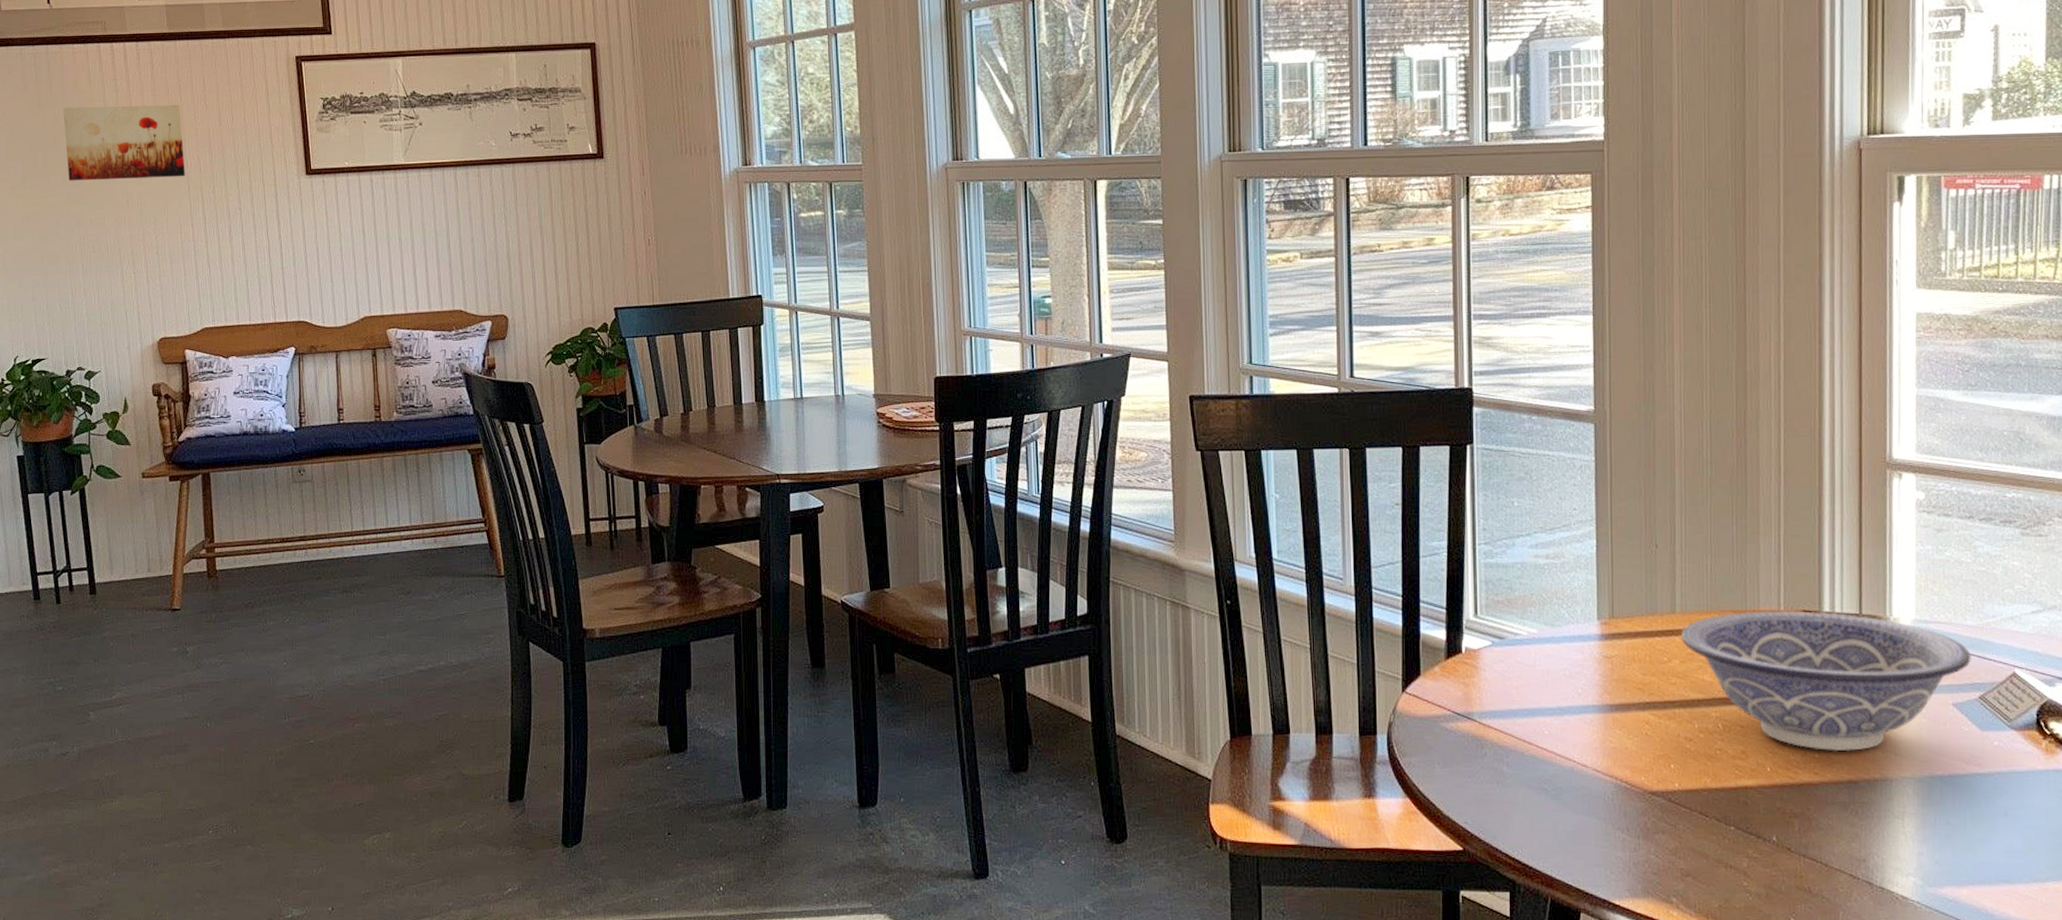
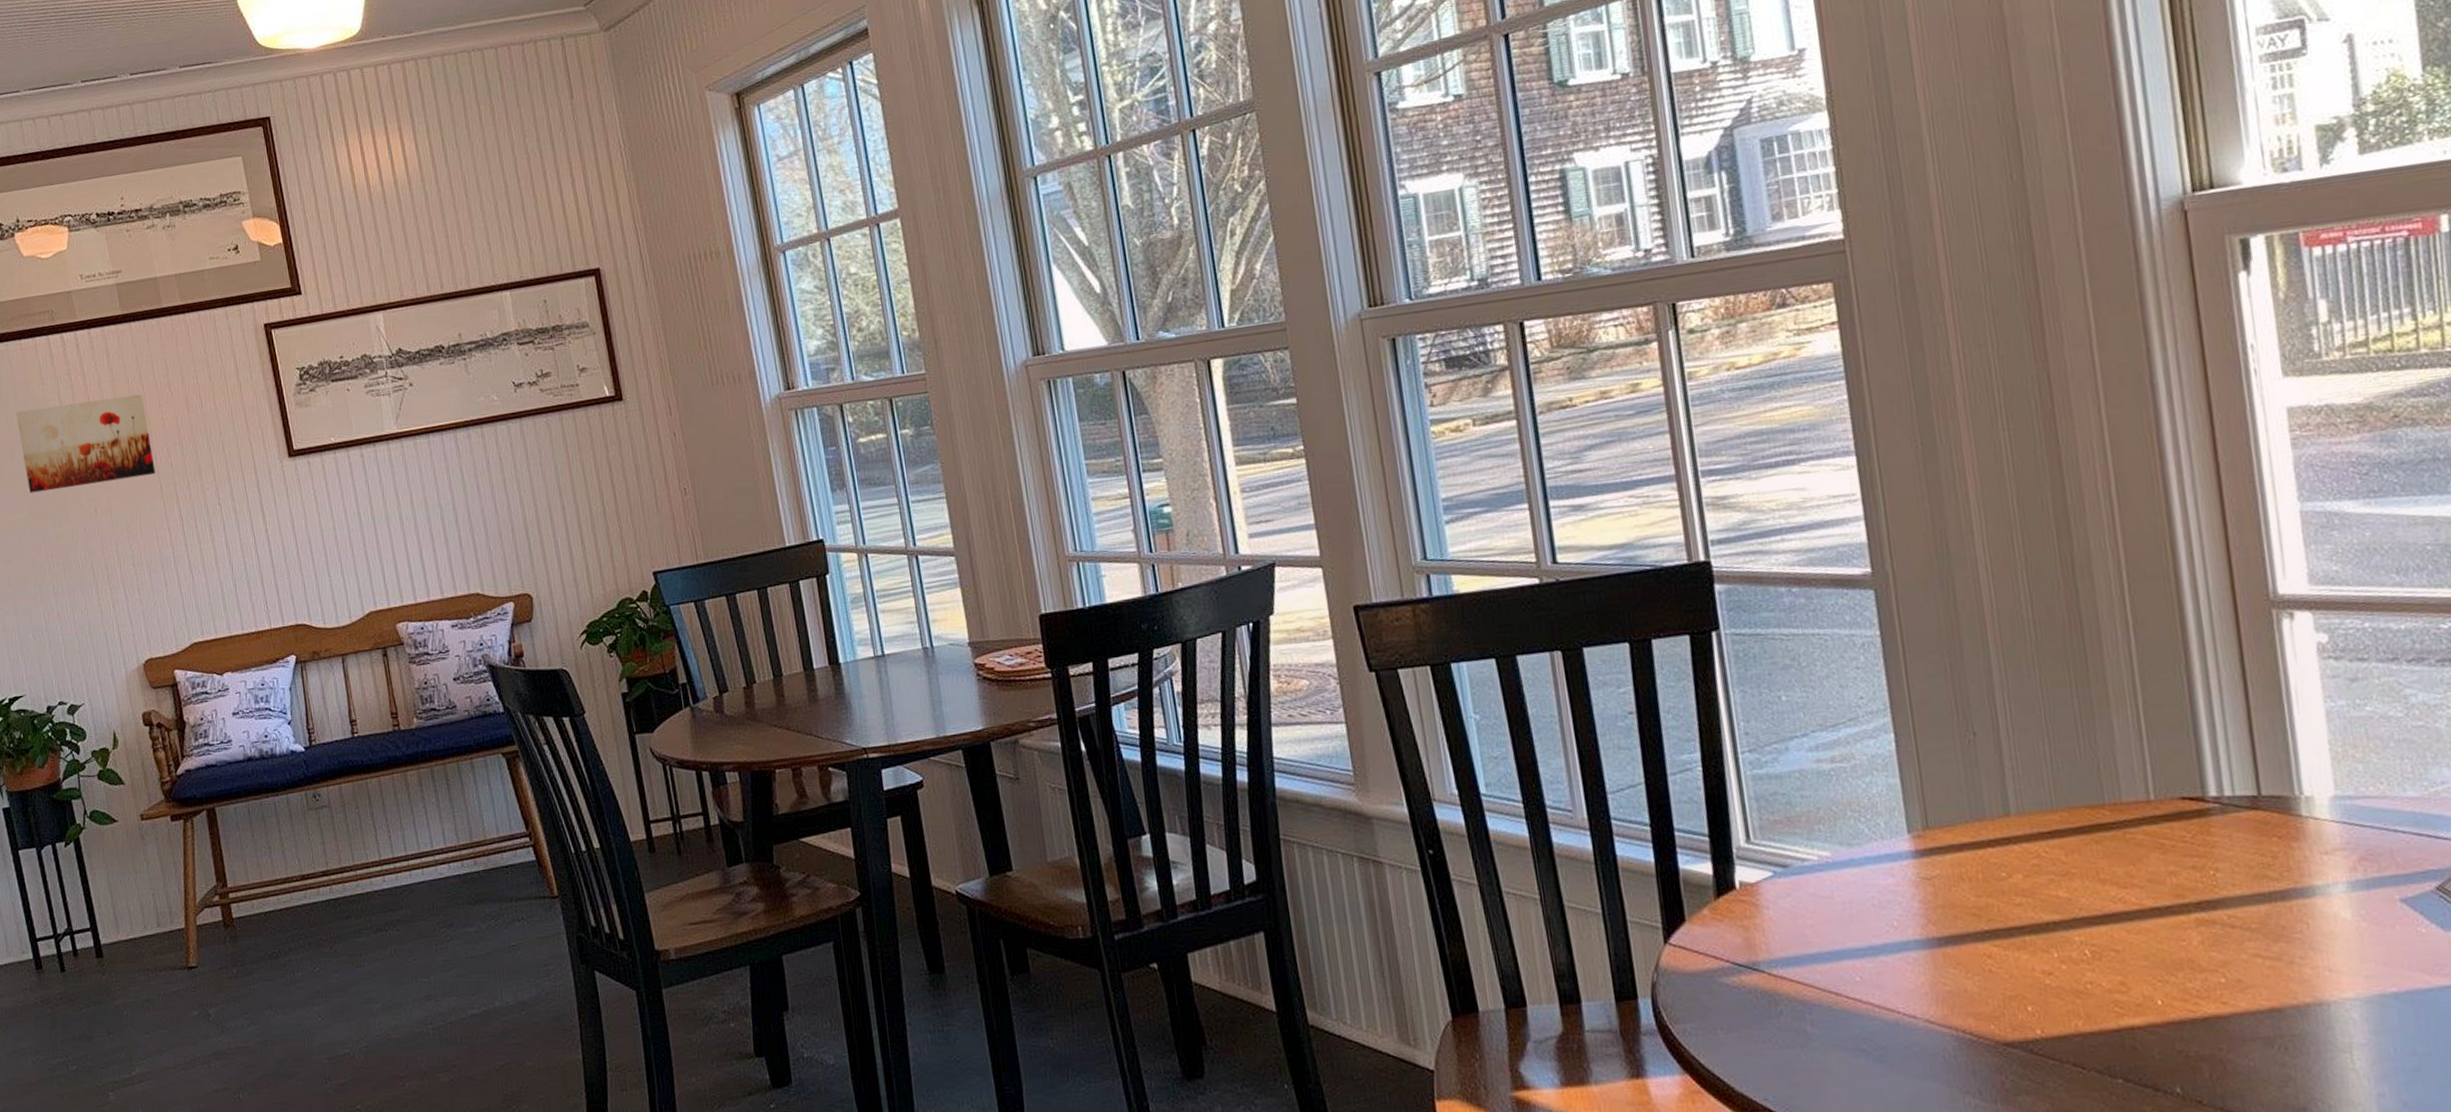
decorative bowl: present [1681,611,1971,752] -> none [2021,797,2419,974]

